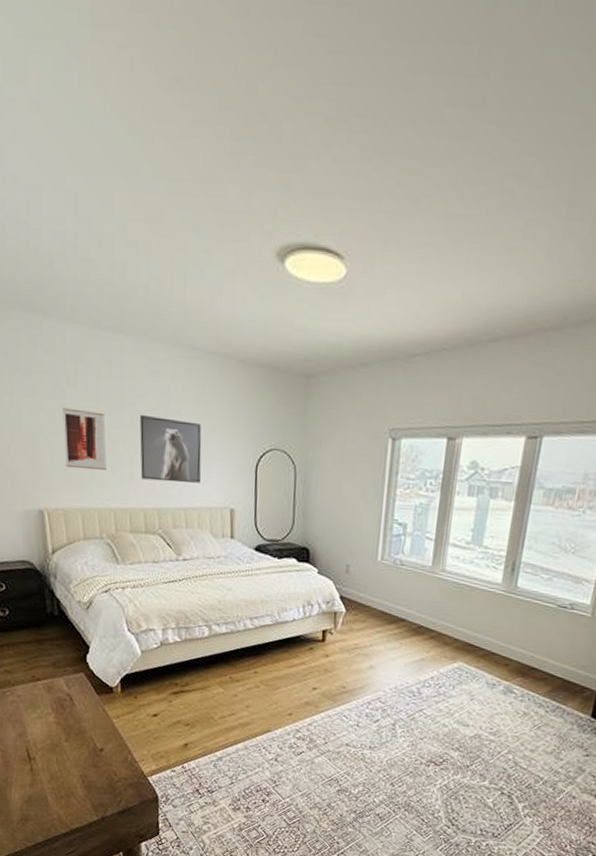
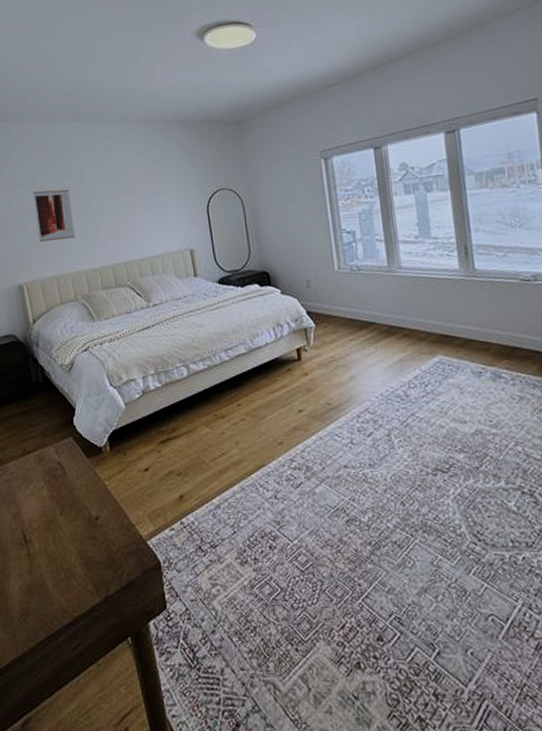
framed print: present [140,414,202,483] -> none [100,181,159,239]

